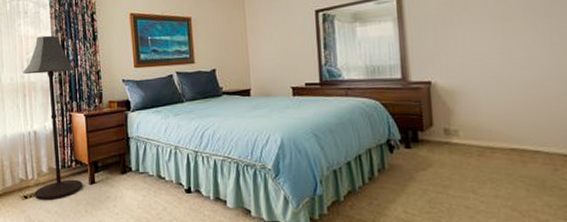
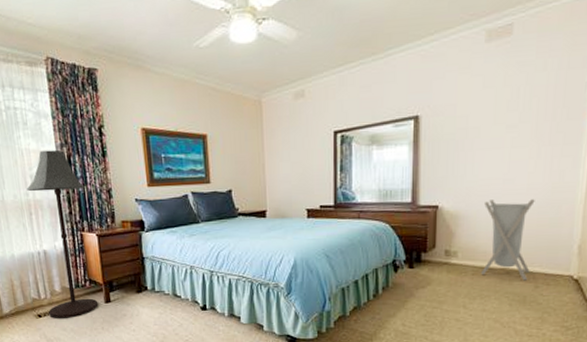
laundry hamper: none [482,73,545,163] -> present [481,199,535,281]

